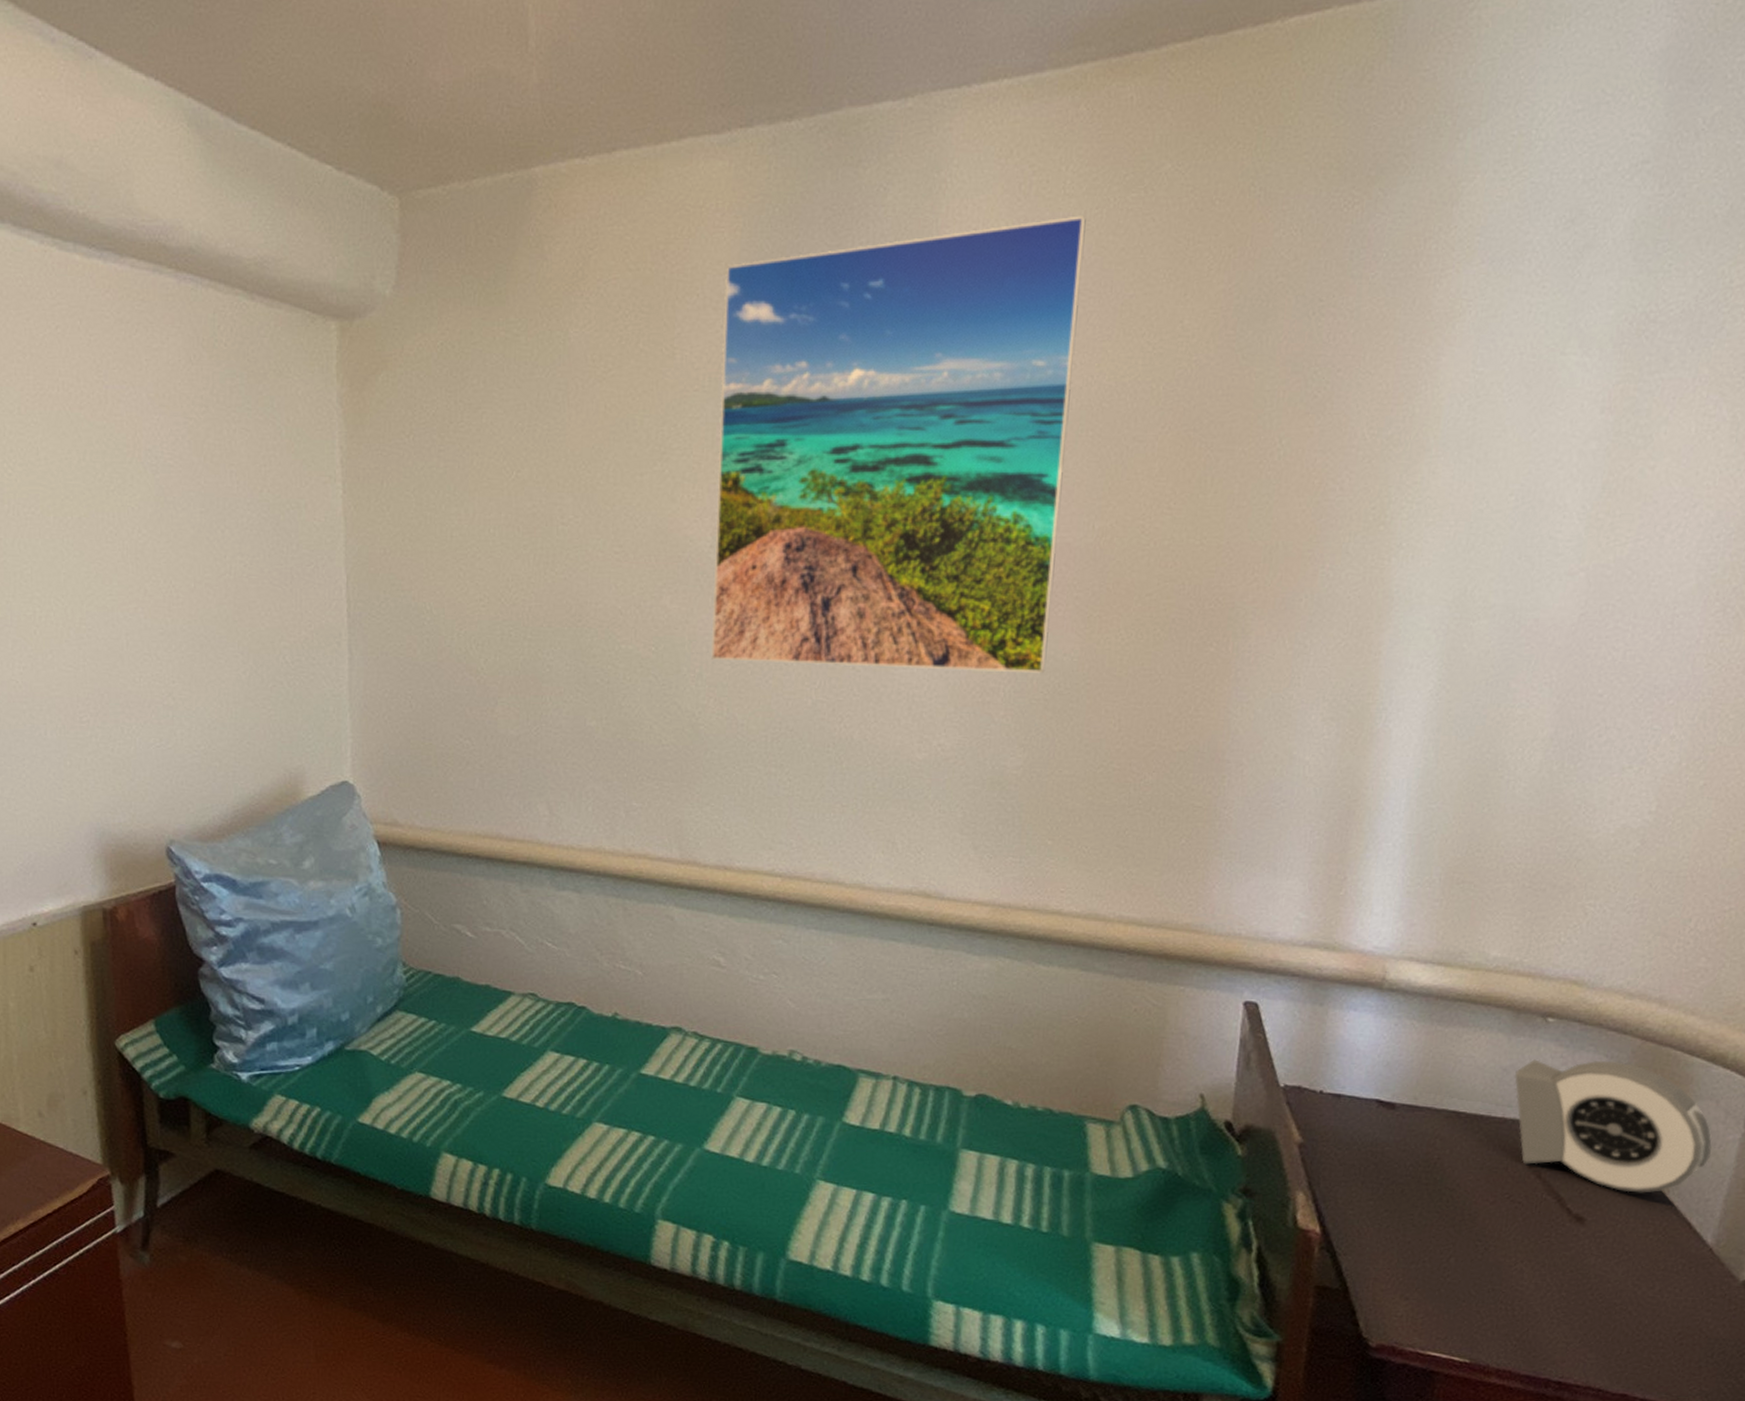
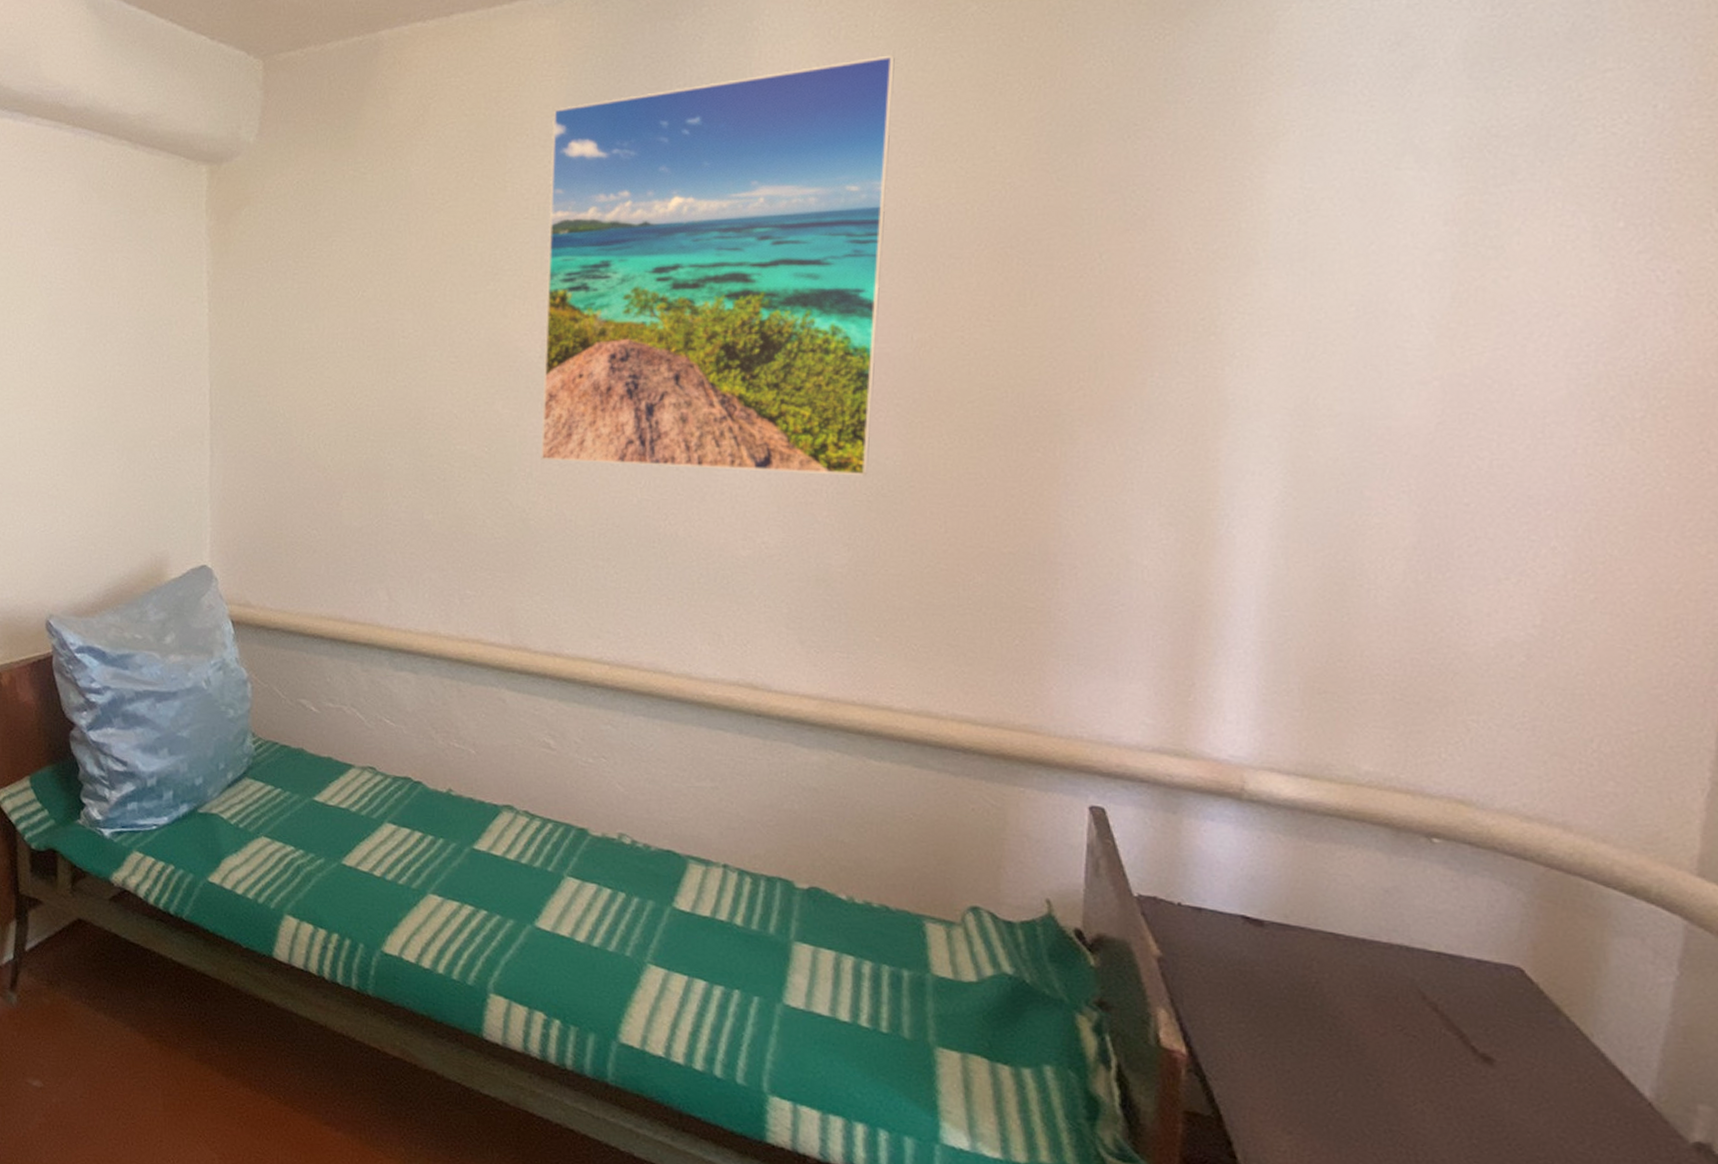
alarm clock: present [1514,1059,1712,1193] -> none [1398,882,1641,1036]

